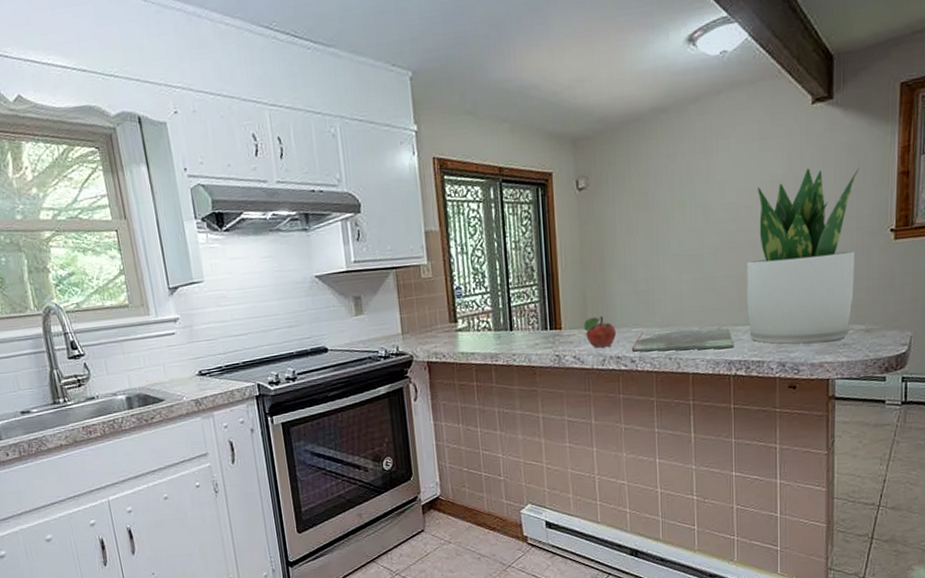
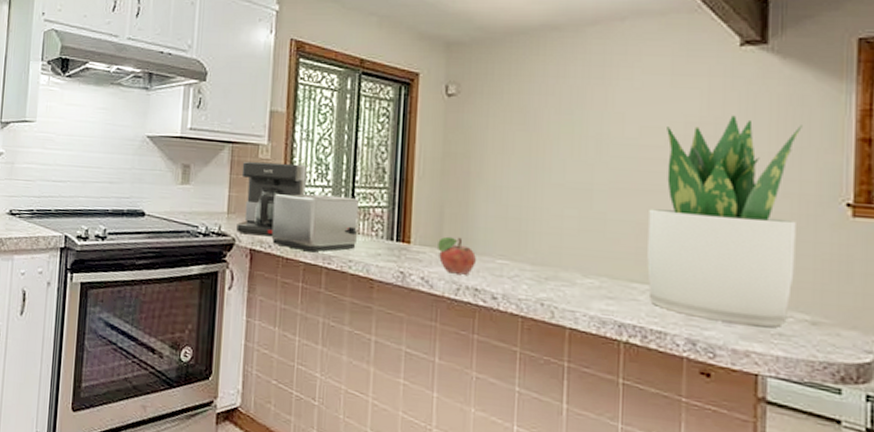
coffee maker: none [408,277,468,350] -> present [236,161,307,237]
toaster: none [440,298,517,354] -> present [271,193,359,253]
magazine: present [631,328,734,352] -> none [493,266,627,308]

